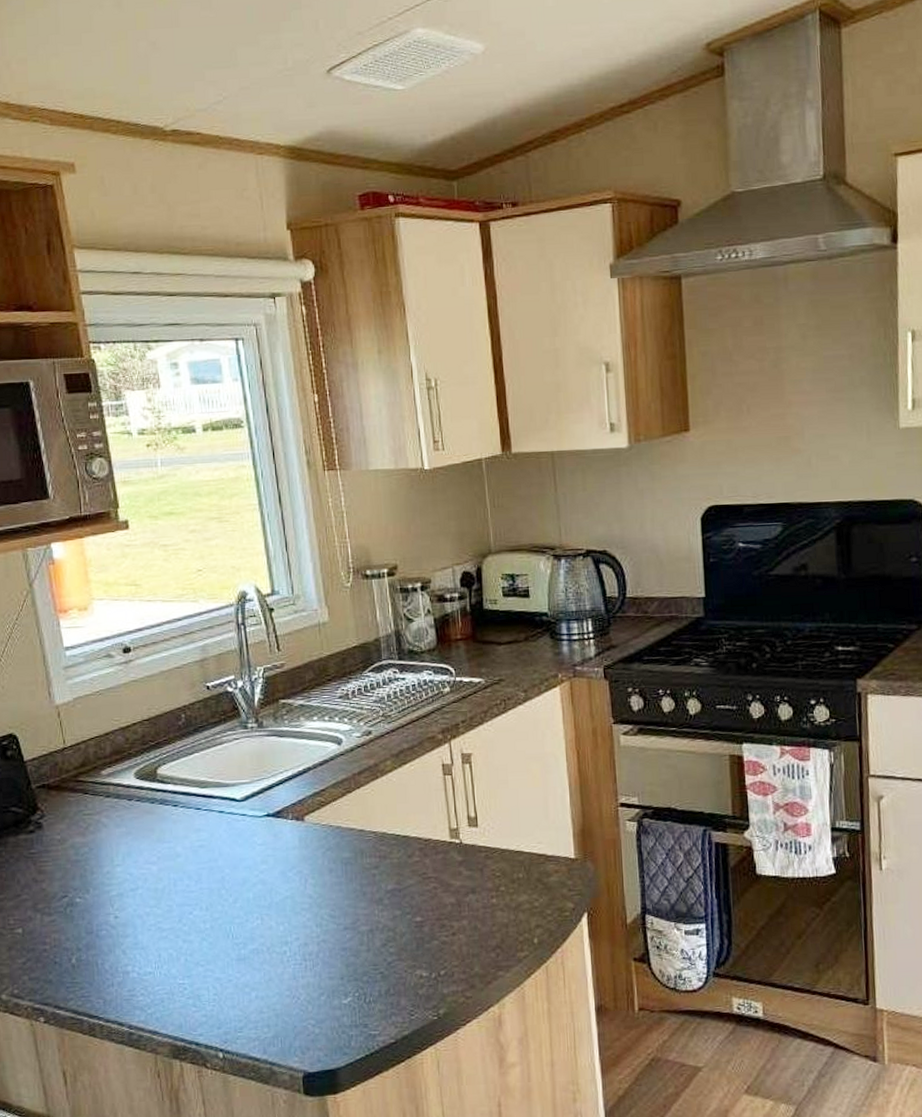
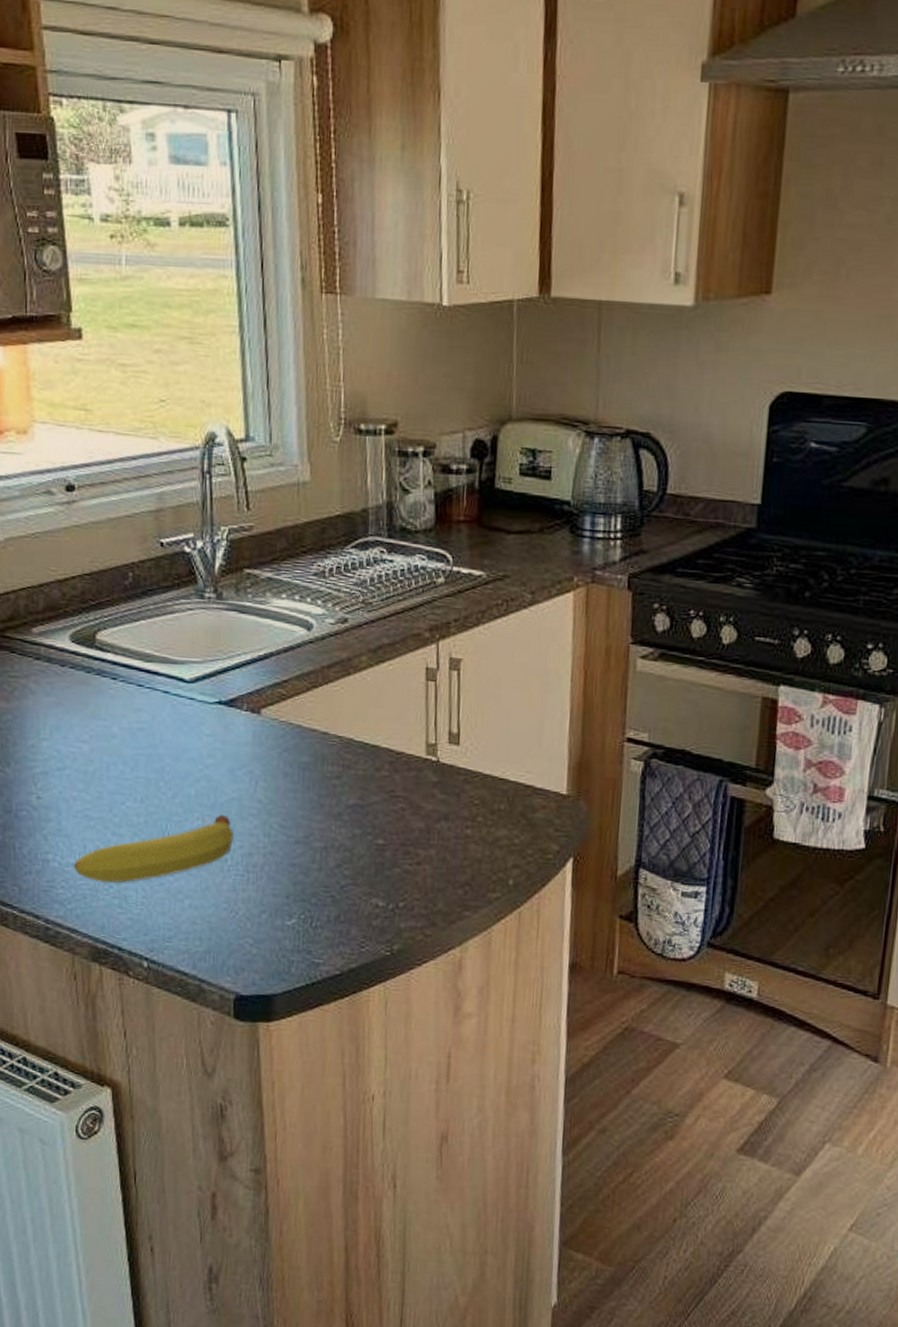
fruit: none [150,912,290,986] -> present [73,814,234,883]

